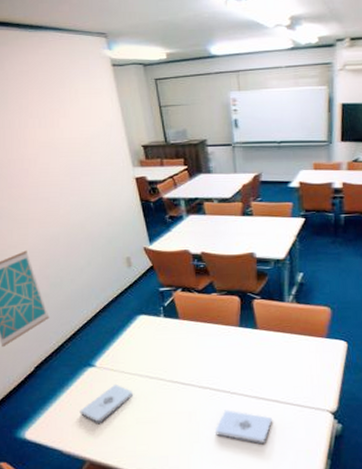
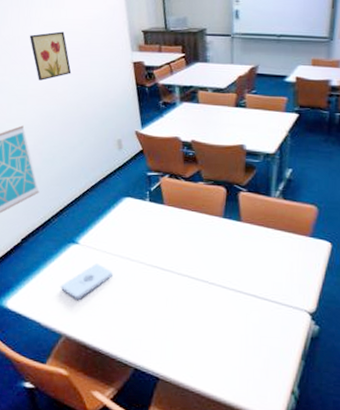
wall art: none [25,151,73,203] -> present [29,31,72,81]
notepad: present [214,410,272,443] -> none [189,299,248,337]

